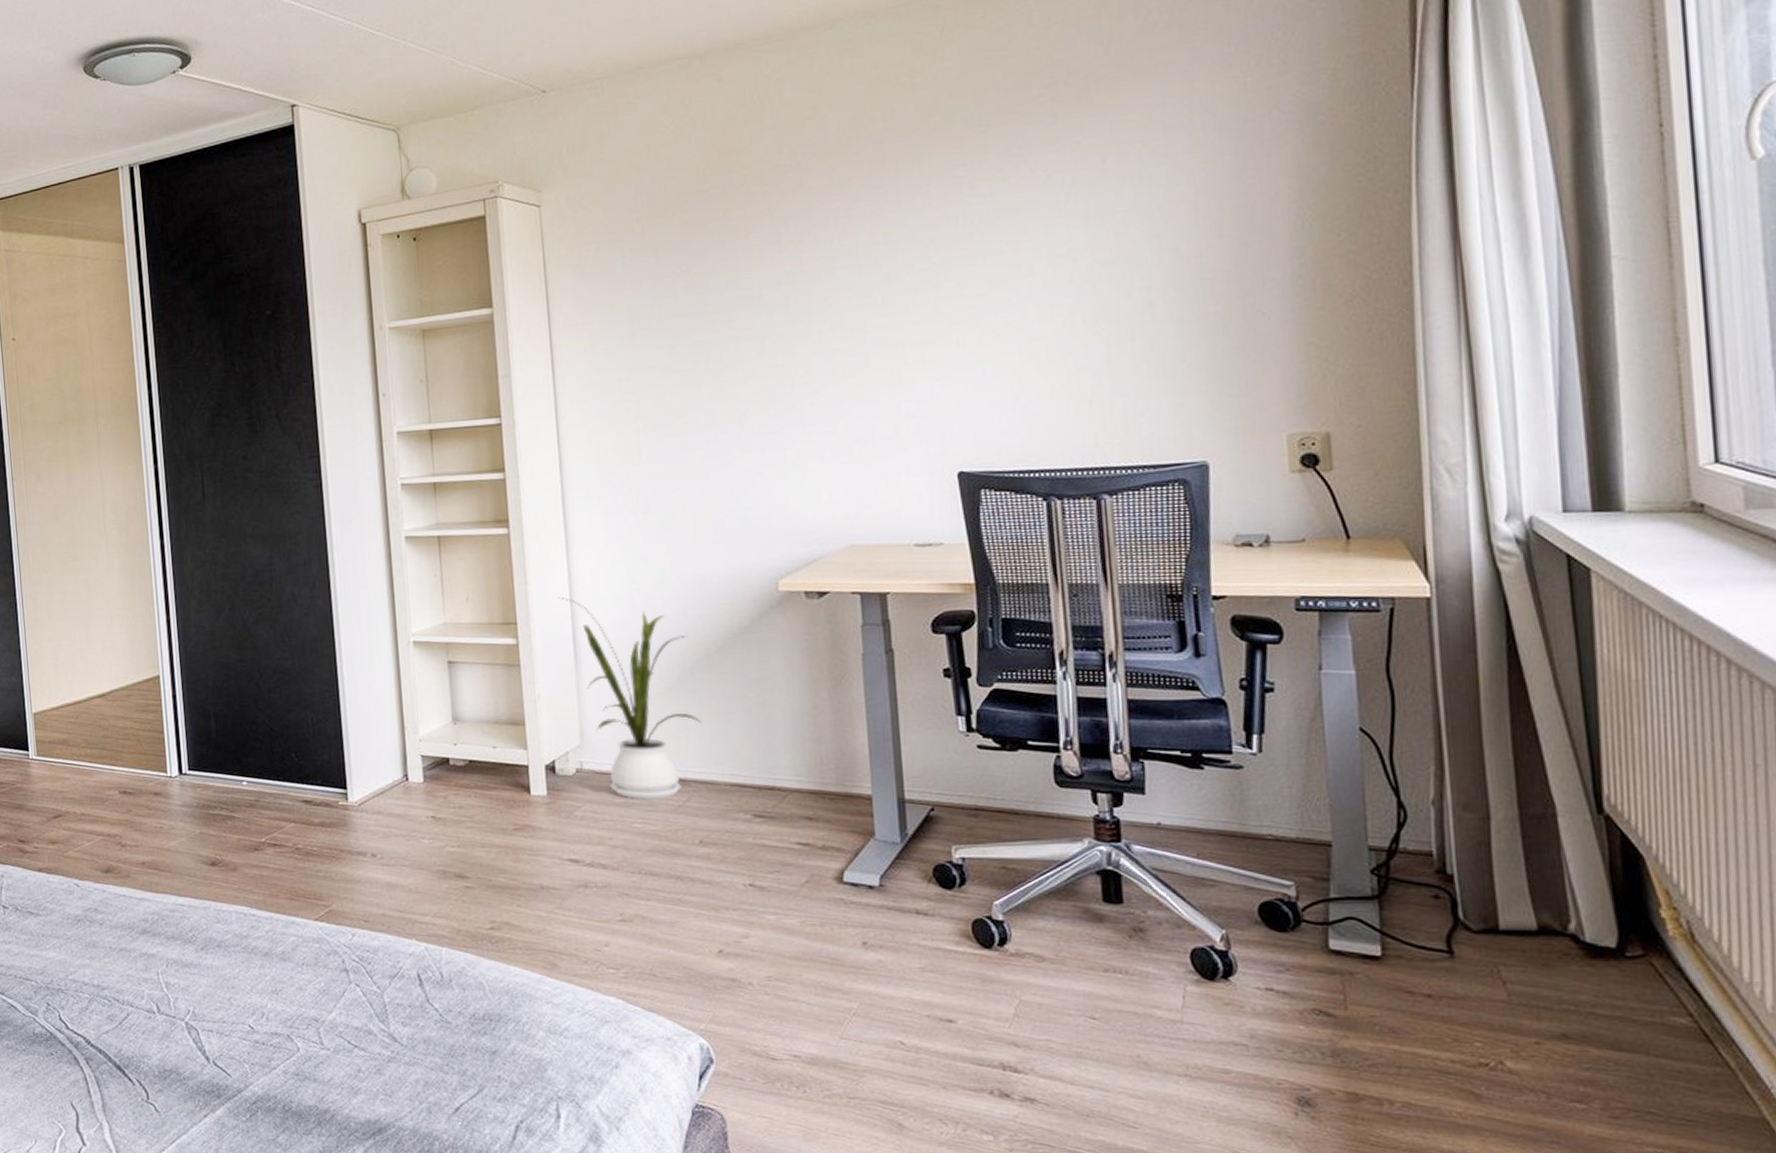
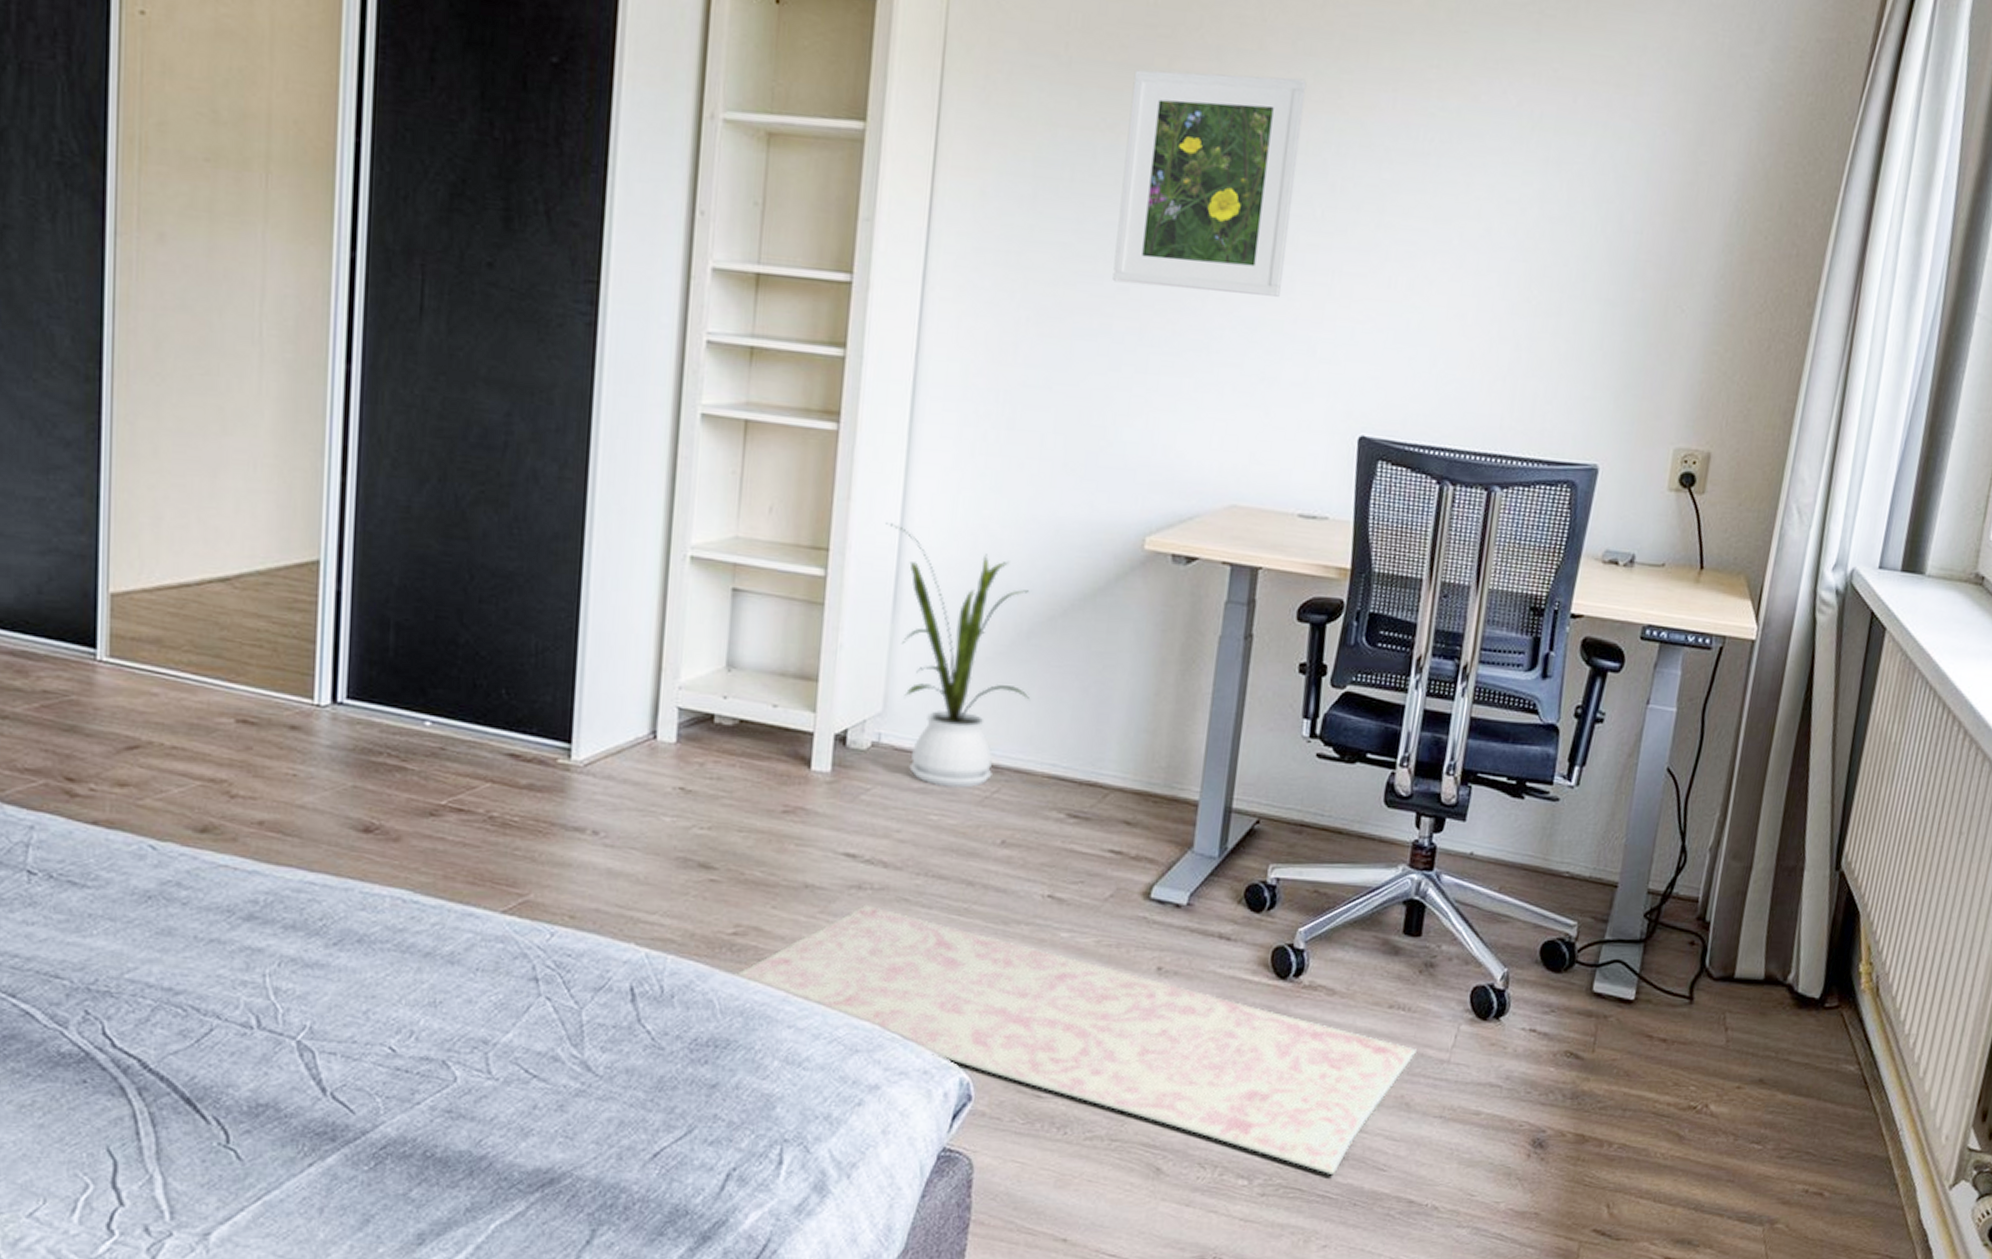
rug: none [497,900,1144,1131] -> present [735,904,1417,1174]
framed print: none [697,201,859,386] -> present [1112,69,1307,297]

